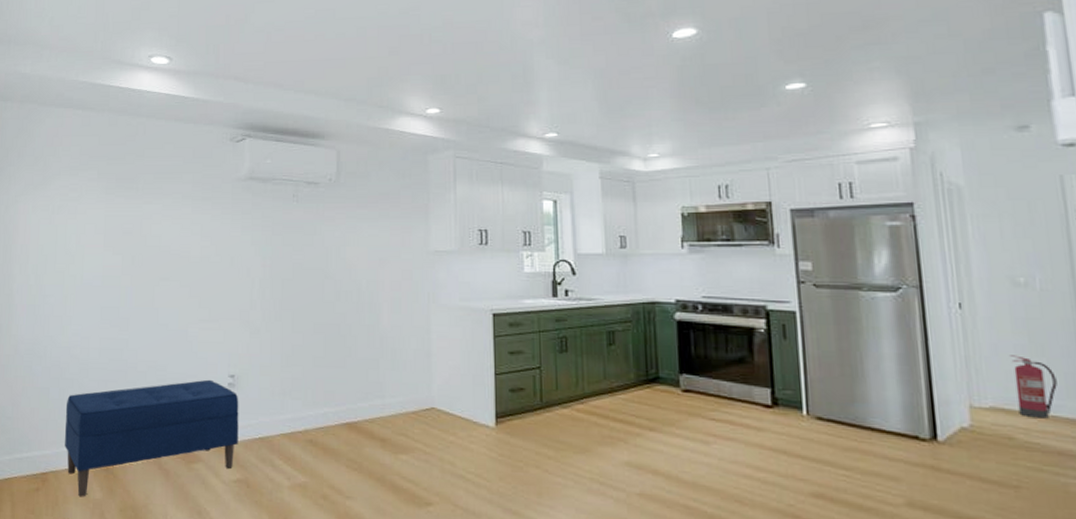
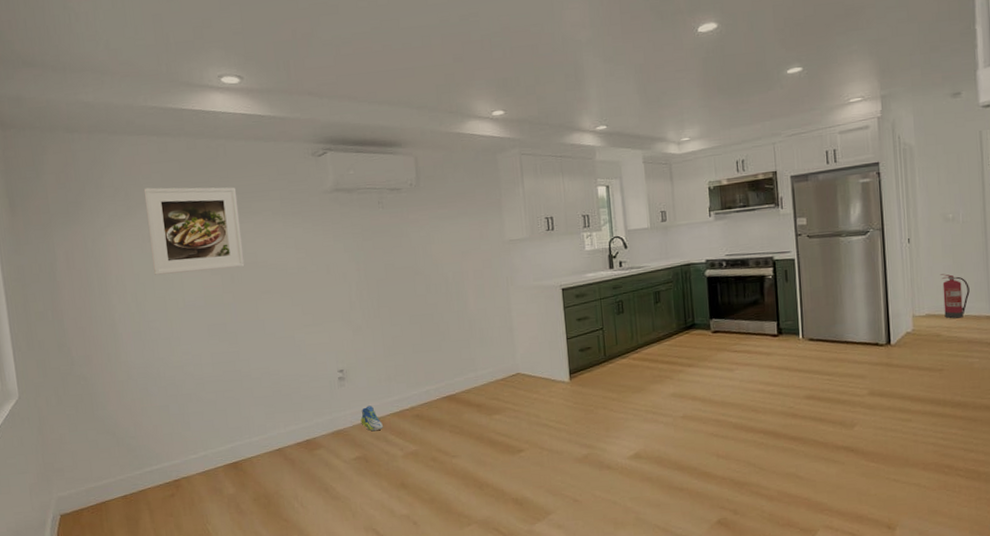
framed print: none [58,160,150,250] -> present [143,187,245,275]
bench: present [65,379,239,497] -> none [187,376,354,495]
sneaker: none [246,420,272,452] -> present [360,405,384,432]

